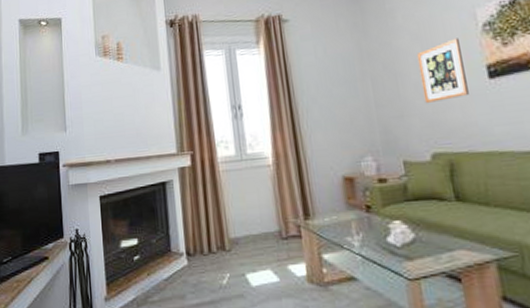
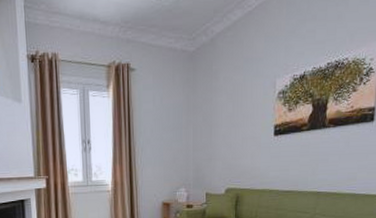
wall art: present [416,38,469,103] -> none [228,101,260,150]

